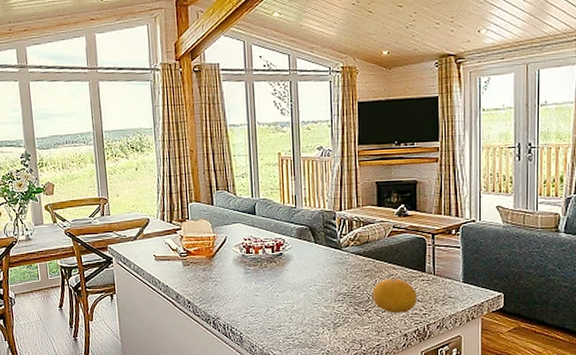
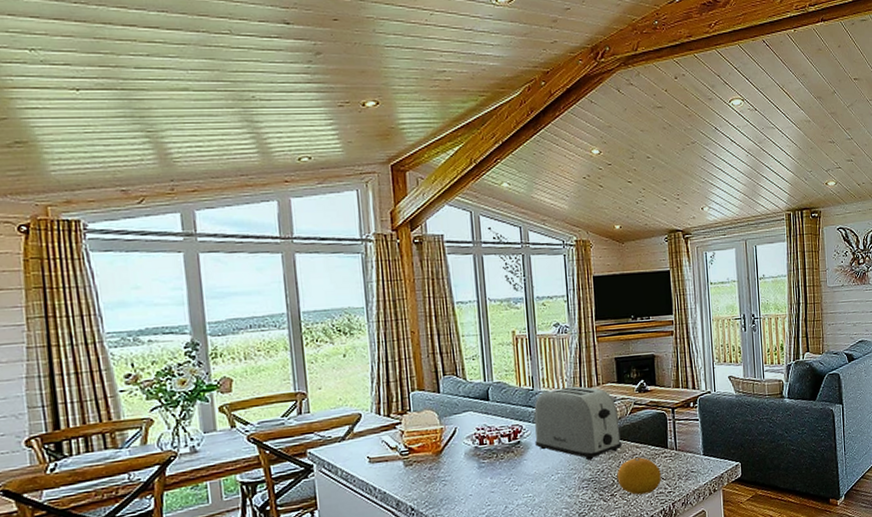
toaster: none [296,206,379,276] -> present [534,386,622,461]

